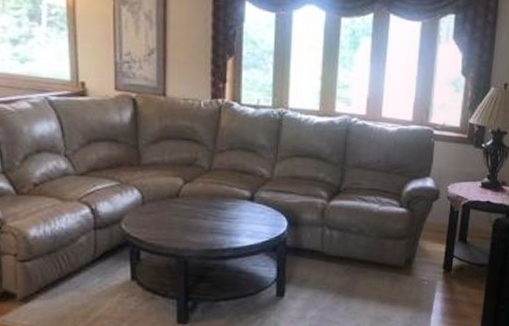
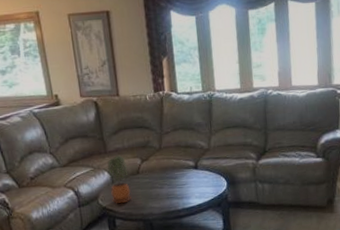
potted plant: none [138,169,166,232] -> present [107,154,131,204]

